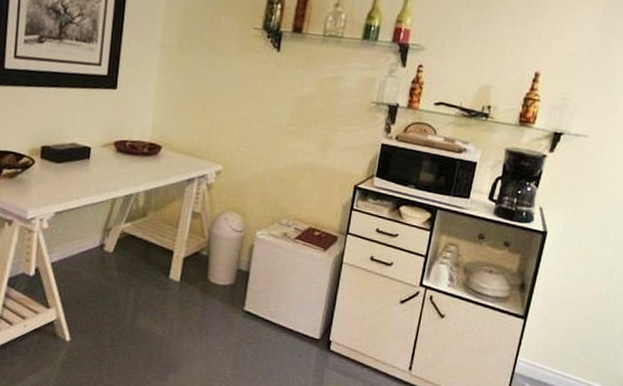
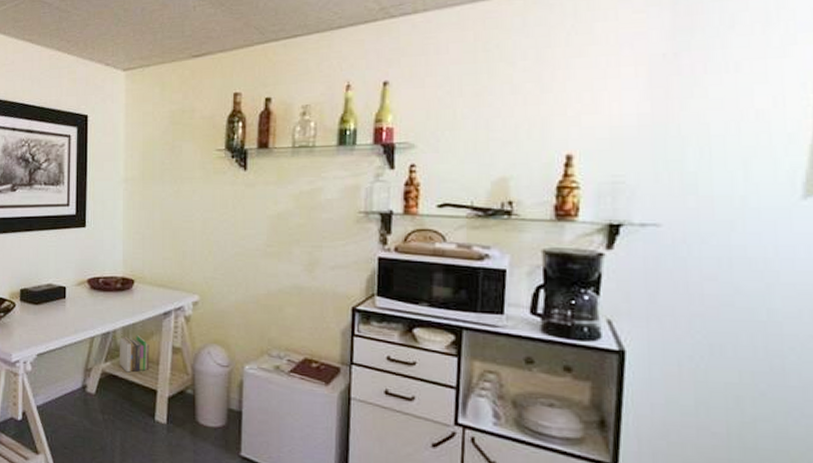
books: none [139,199,171,234] -> present [119,335,150,373]

